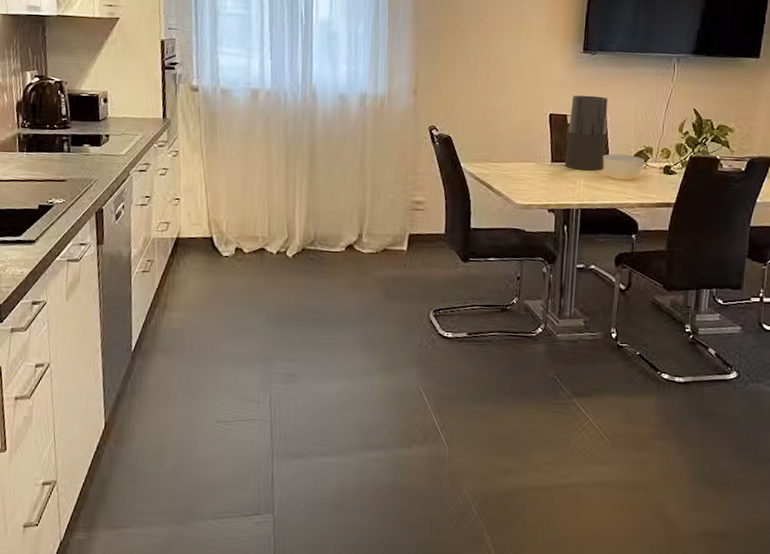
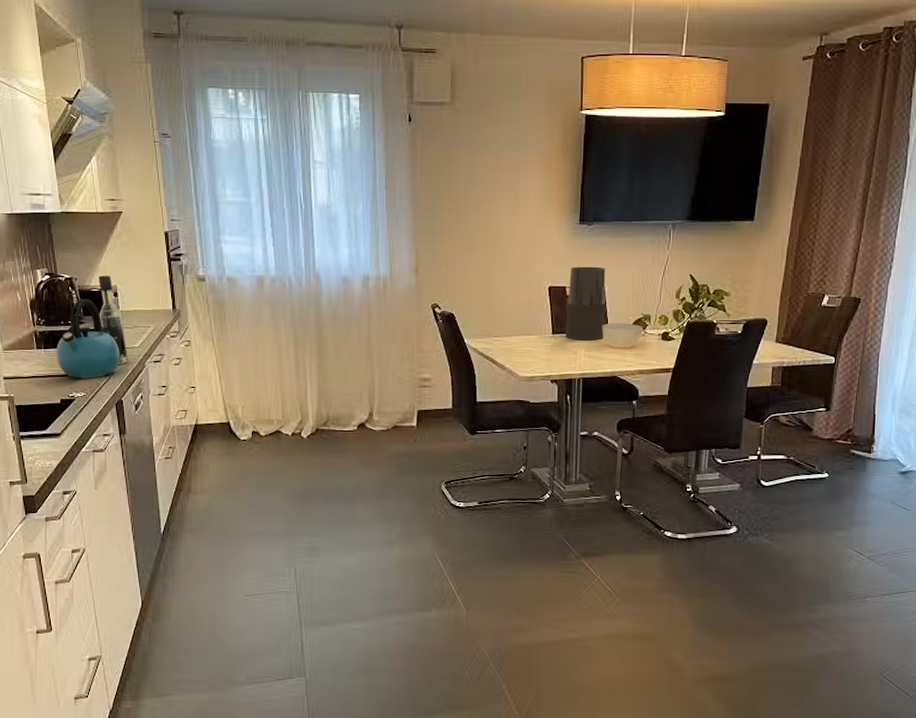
kettle: none [38,103,105,185] -> present [56,299,120,379]
bottle: none [86,80,113,173] -> present [98,275,128,365]

